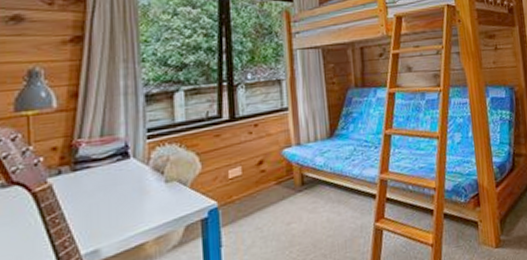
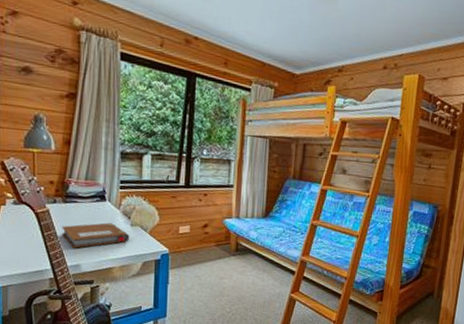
notebook: none [71,184,165,229] -> present [62,223,130,248]

